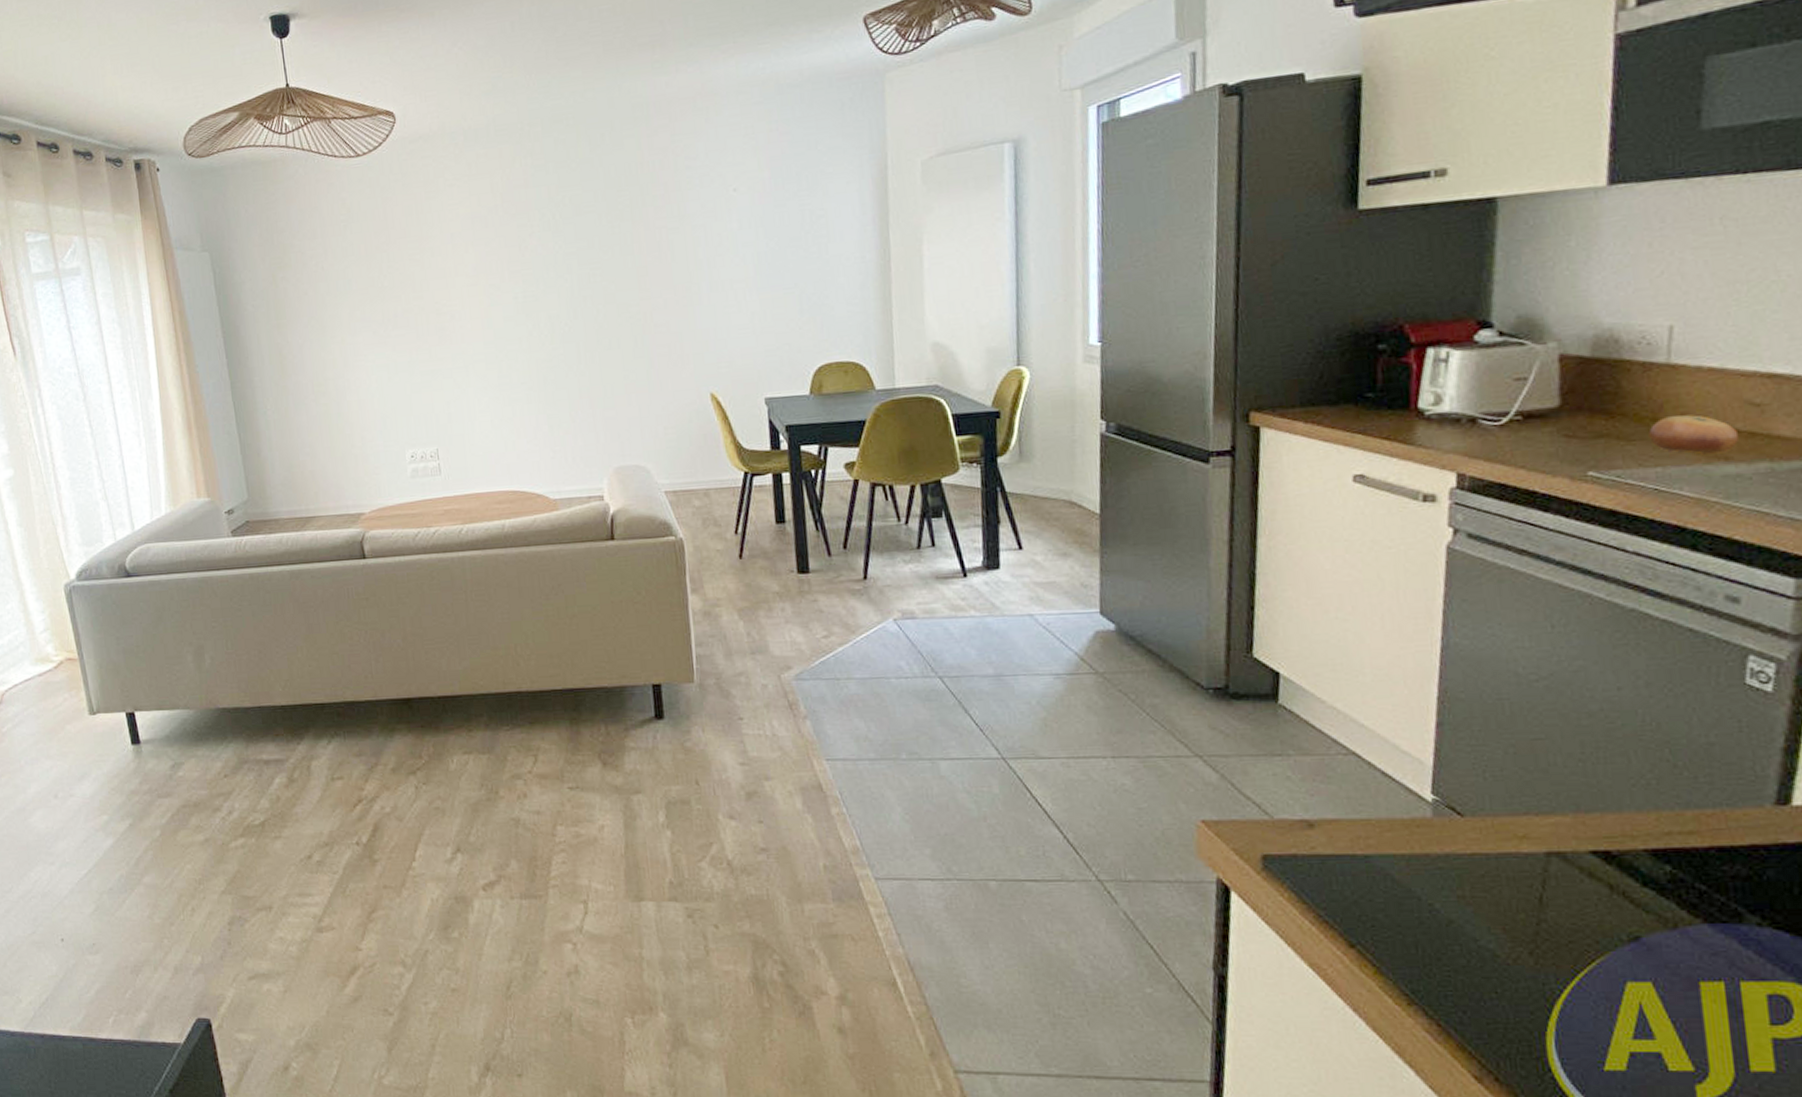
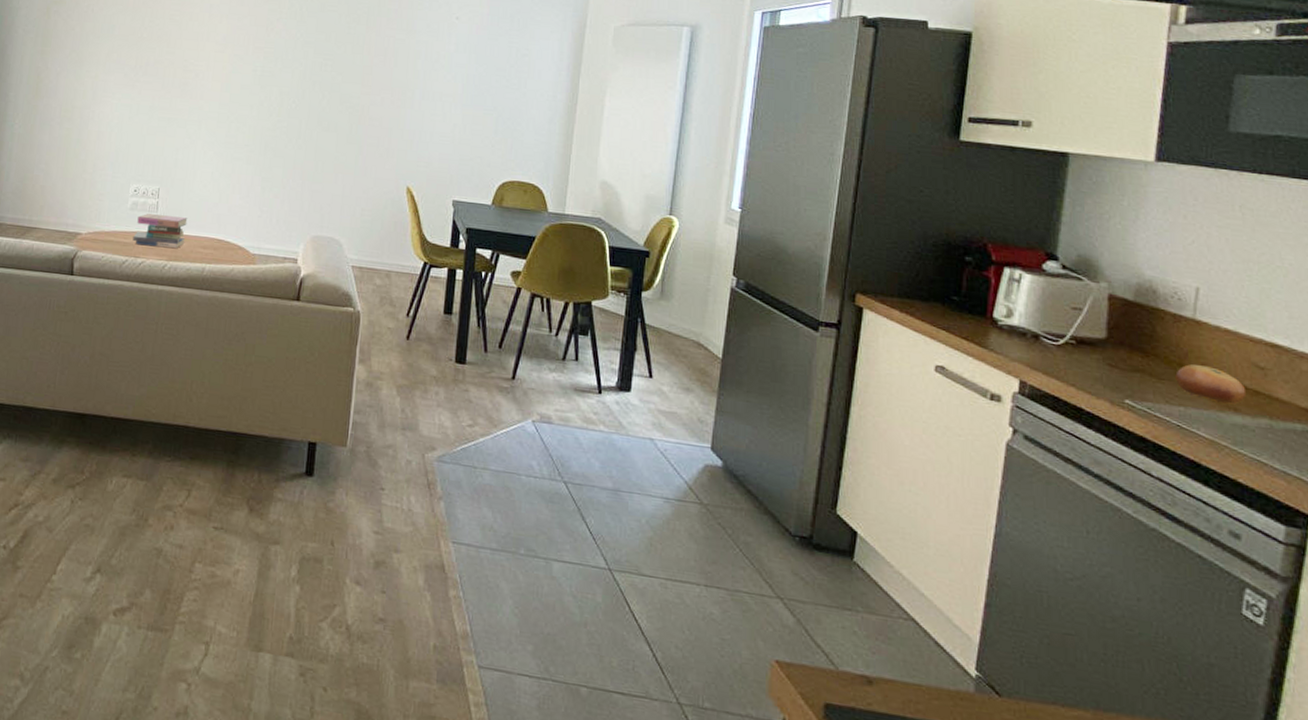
books: none [420,475,478,514] -> present [133,213,188,249]

